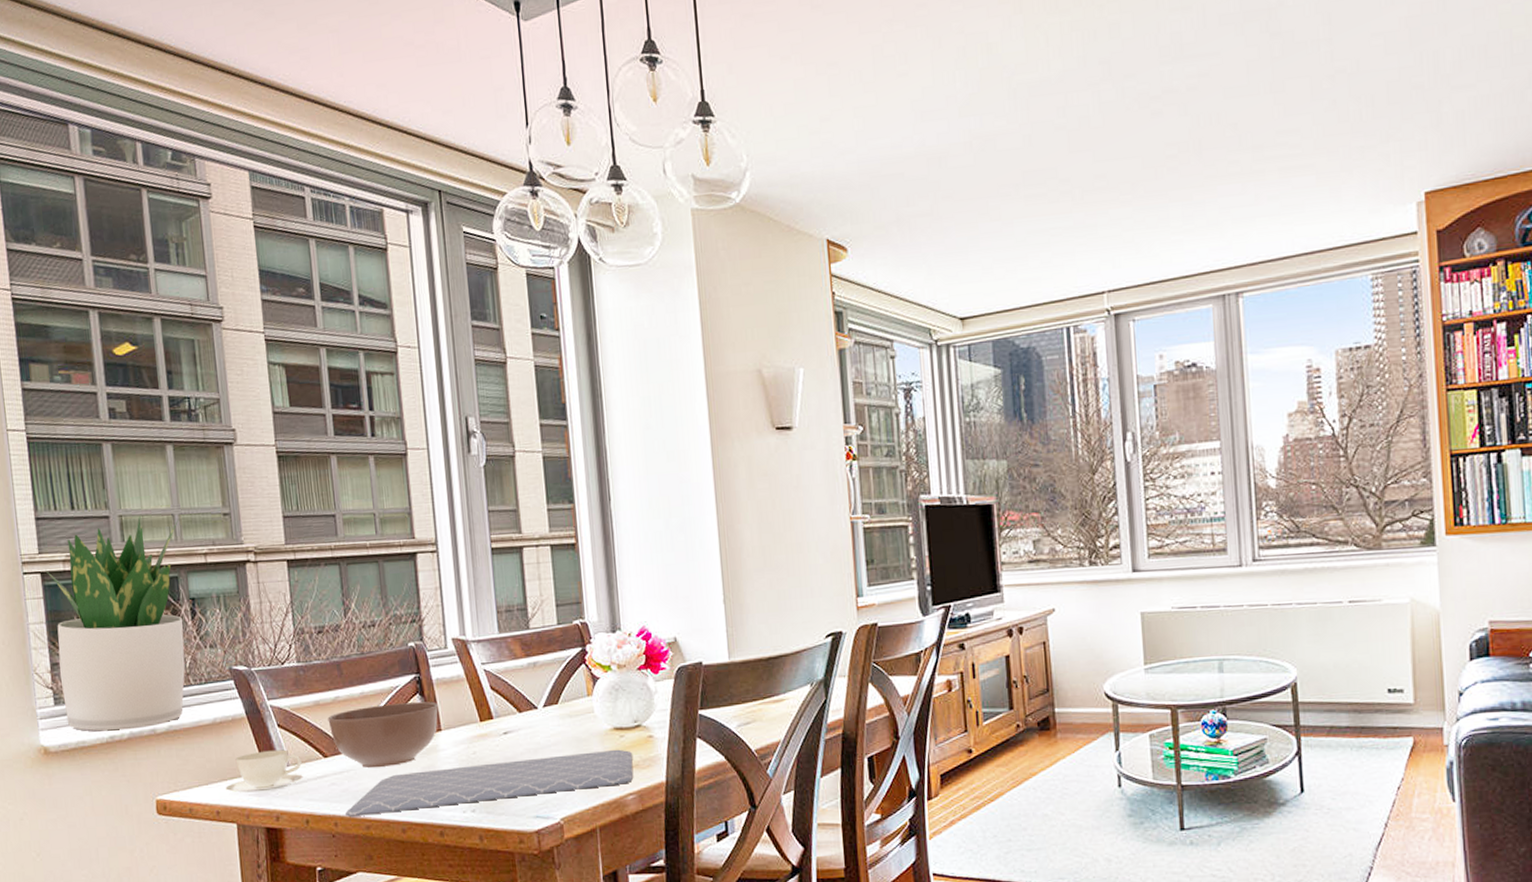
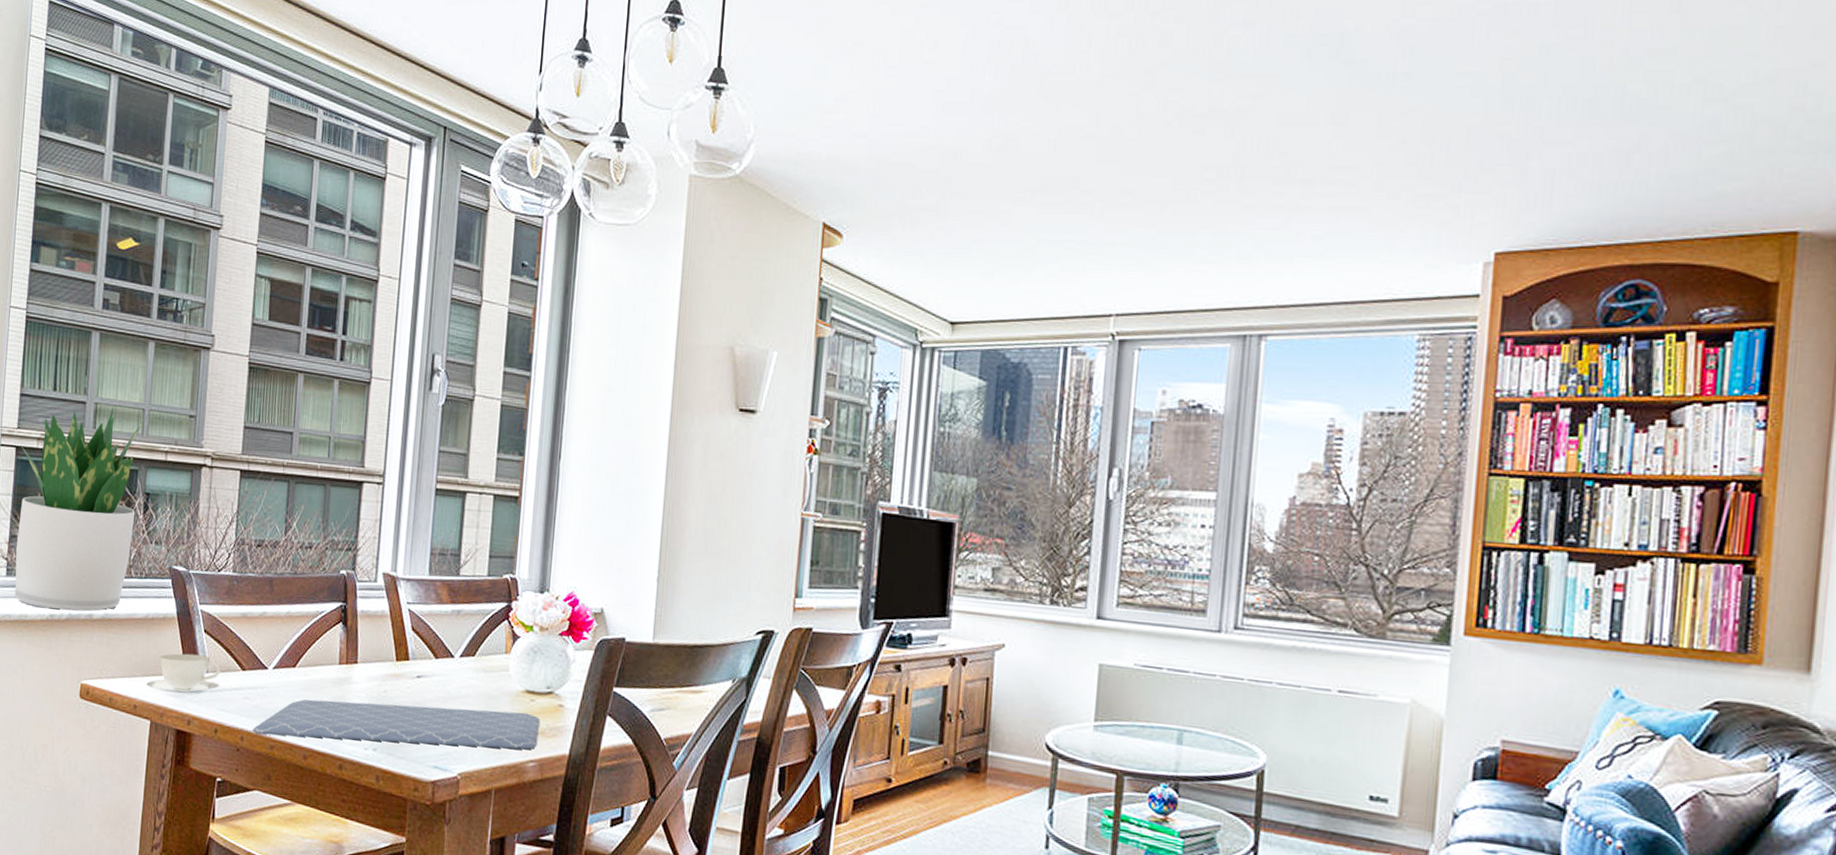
bowl: present [328,701,439,767] -> none [252,627,360,690]

